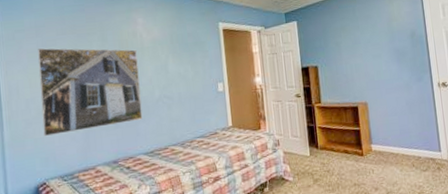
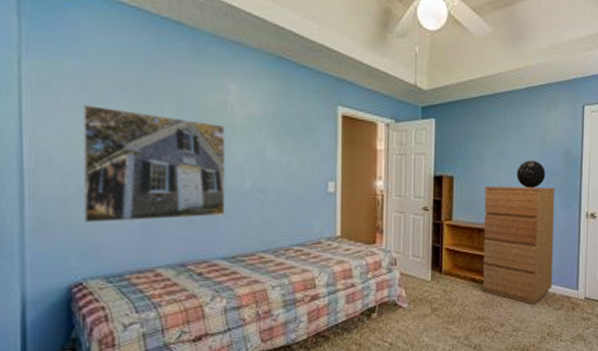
dresser: none [344,64,417,169] -> present [482,186,555,305]
decorative globe: none [371,44,397,68] -> present [517,160,546,188]

